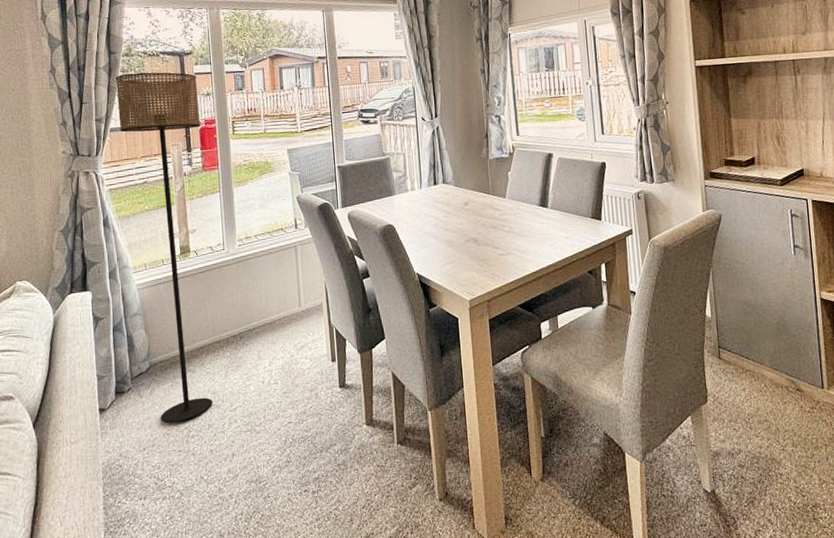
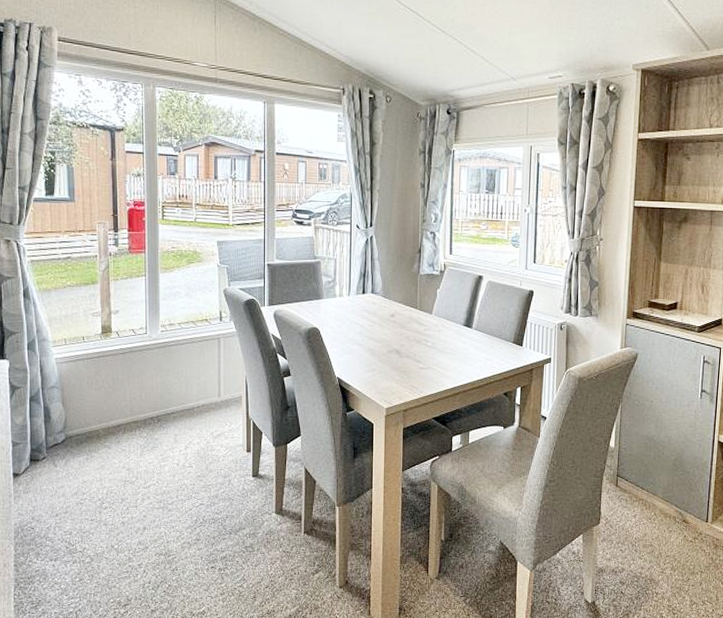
floor lamp: present [116,72,213,424] -> none [42,143,129,494]

